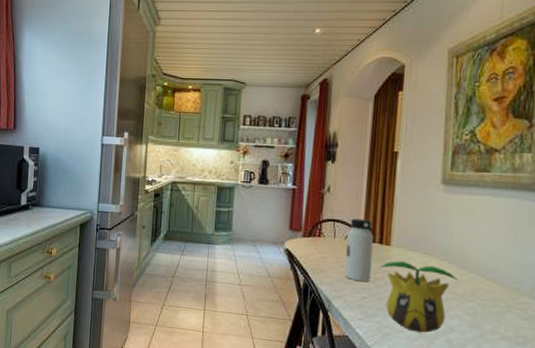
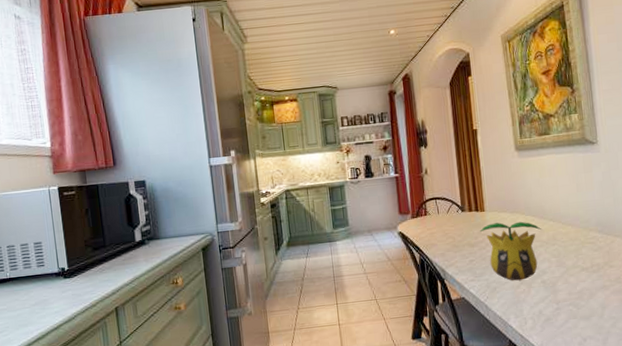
water bottle: present [344,218,374,282] -> none [448,192,474,248]

